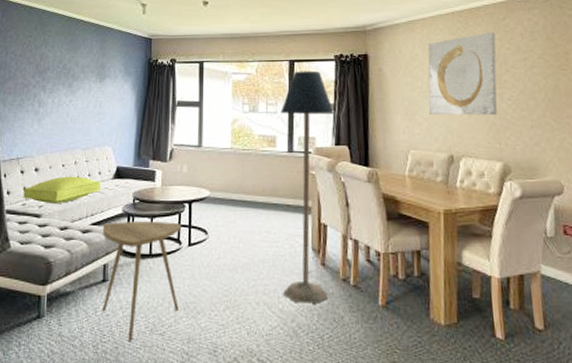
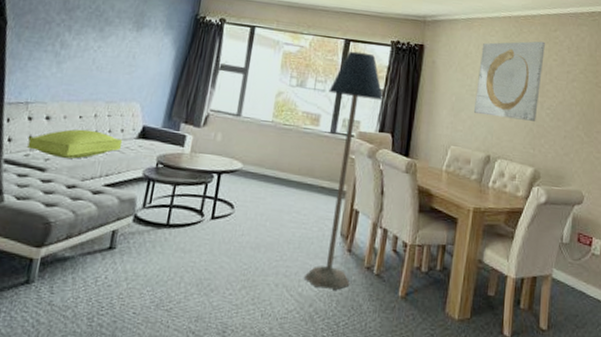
side table: present [102,222,181,343] -> none [103,185,206,317]

